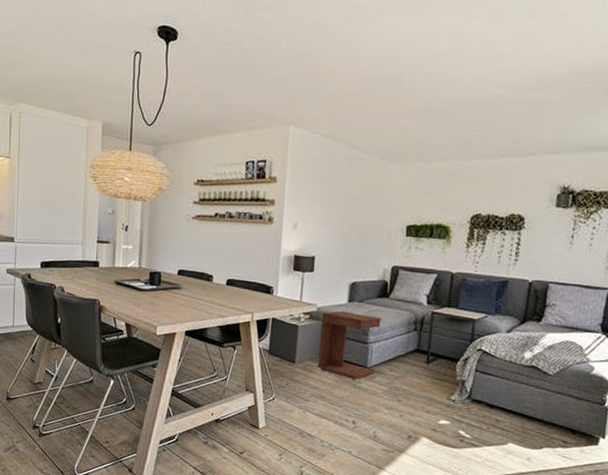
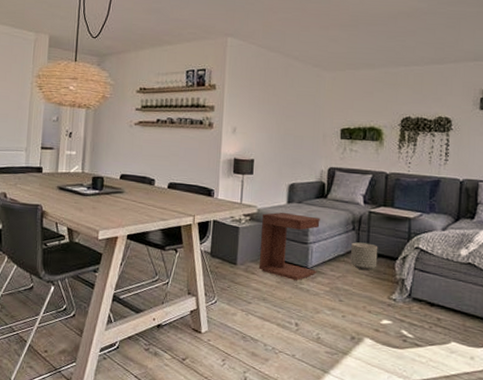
planter: none [410,342,440,372] -> present [350,242,378,271]

